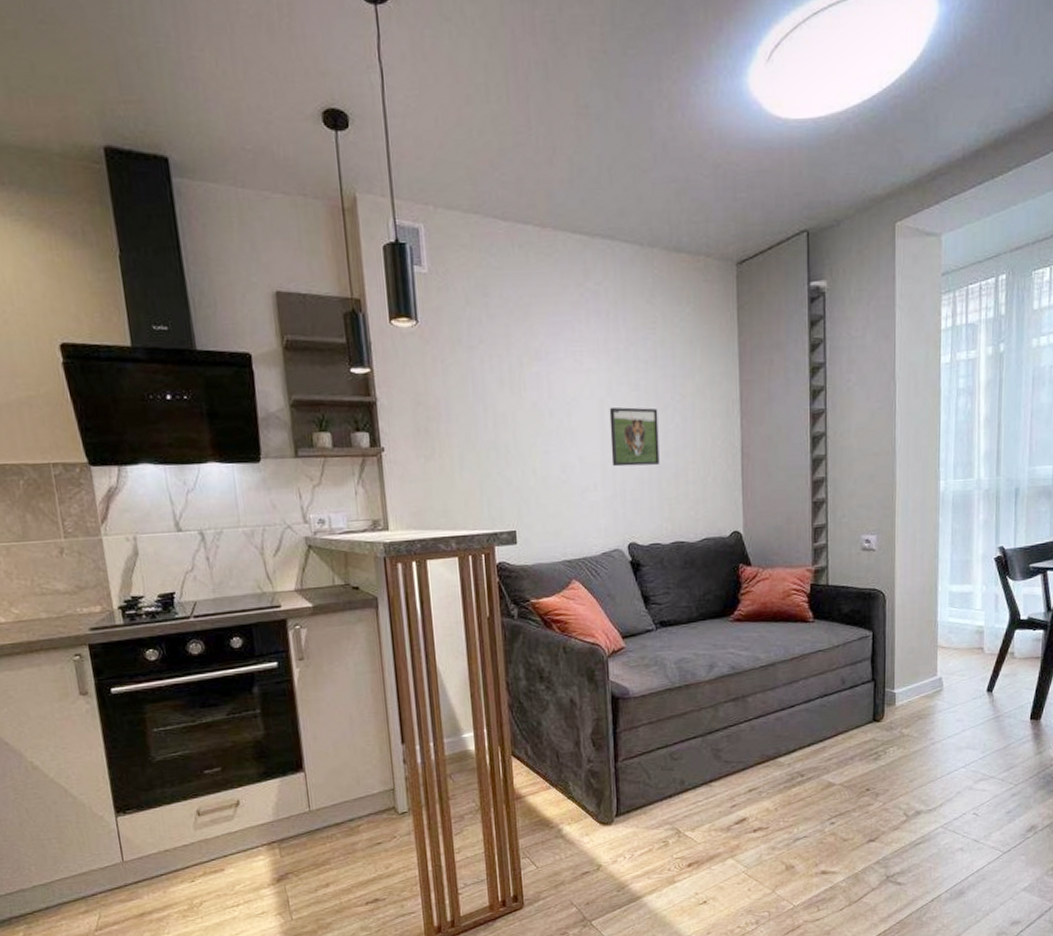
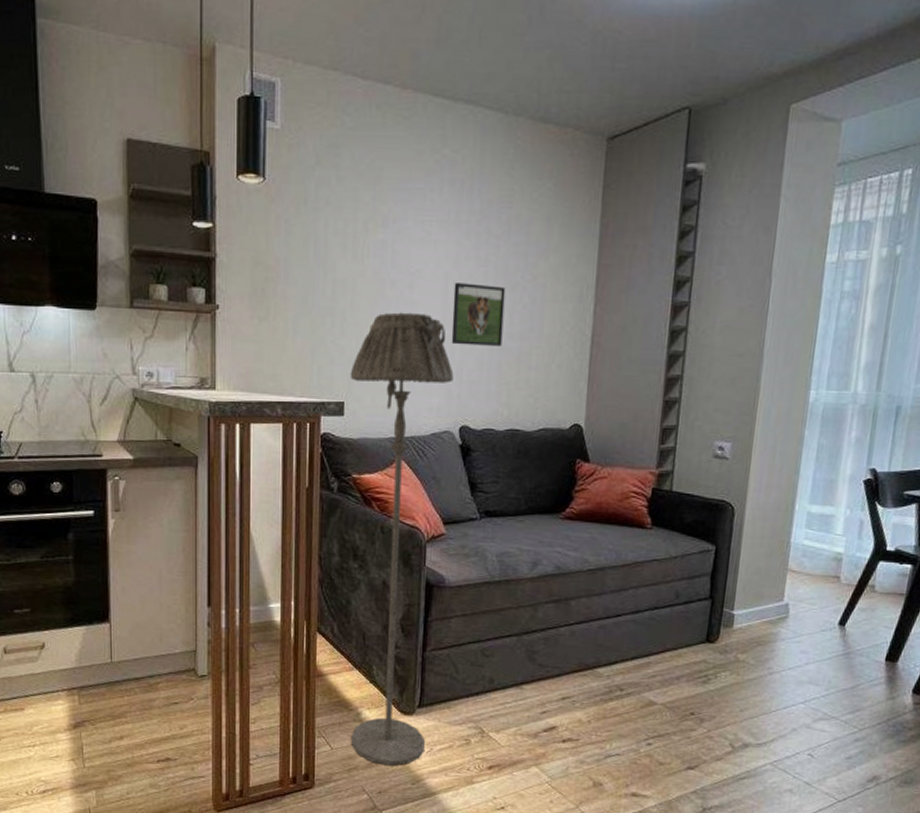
floor lamp: none [519,439,626,877] -> present [350,312,454,767]

